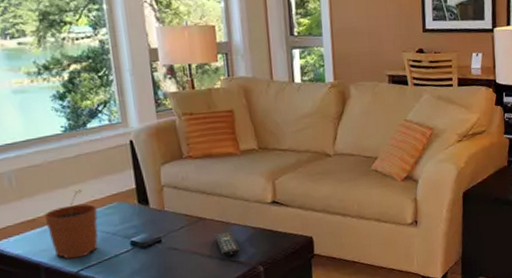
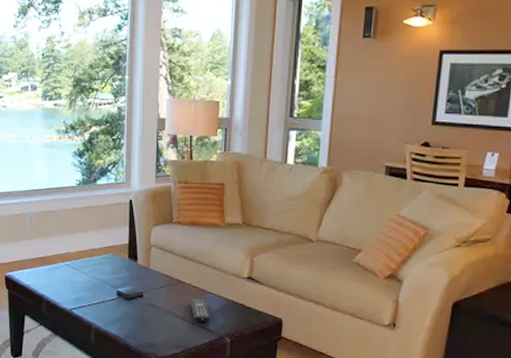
plant pot: present [44,189,98,259] -> none [52,237,95,298]

